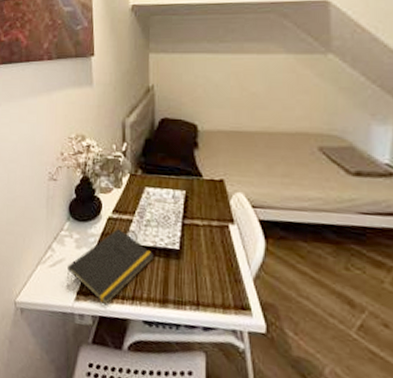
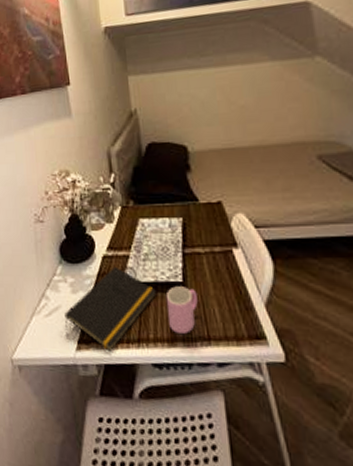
cup: none [162,253,191,297] -> present [165,286,198,334]

